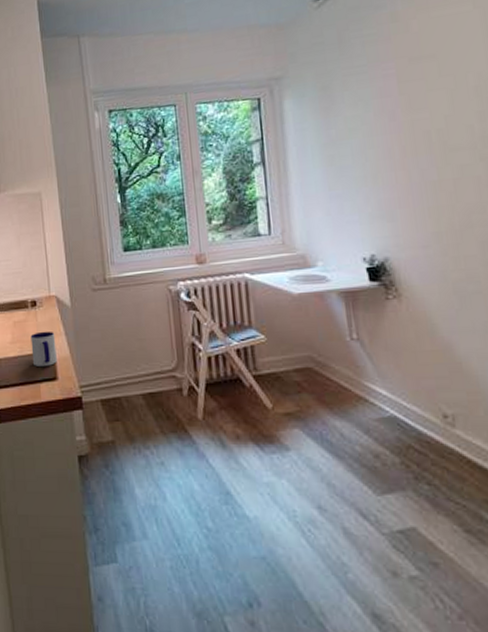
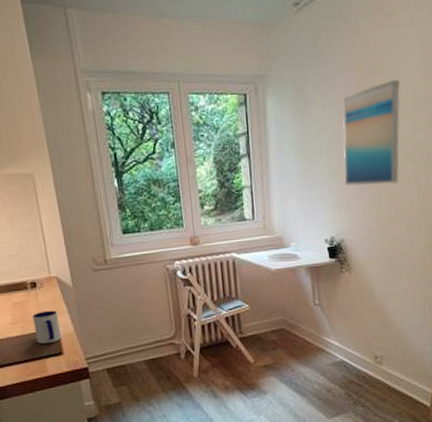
wall art: none [379,64,463,194] -> present [343,80,400,187]

